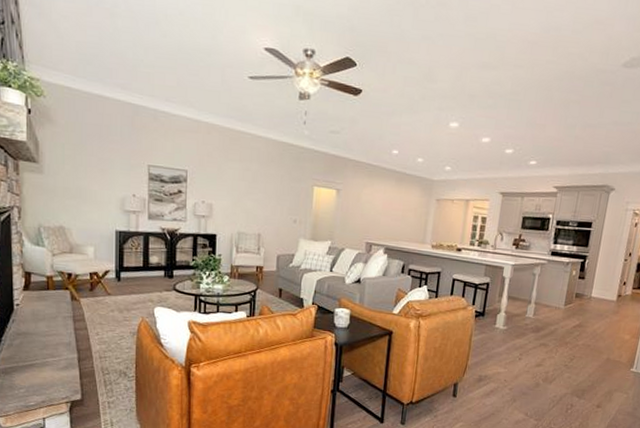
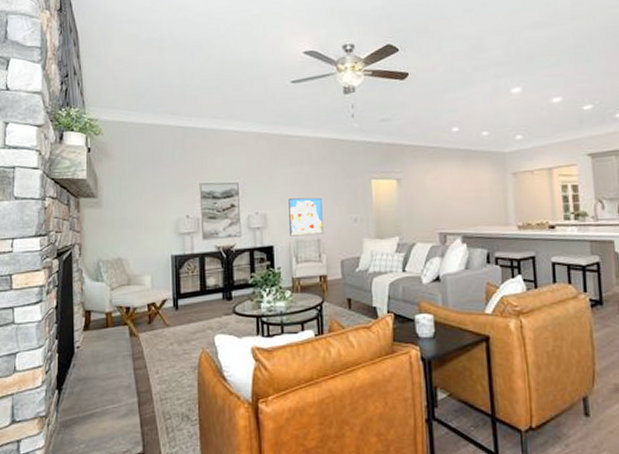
wall art: none [233,193,266,230] -> present [288,197,323,237]

